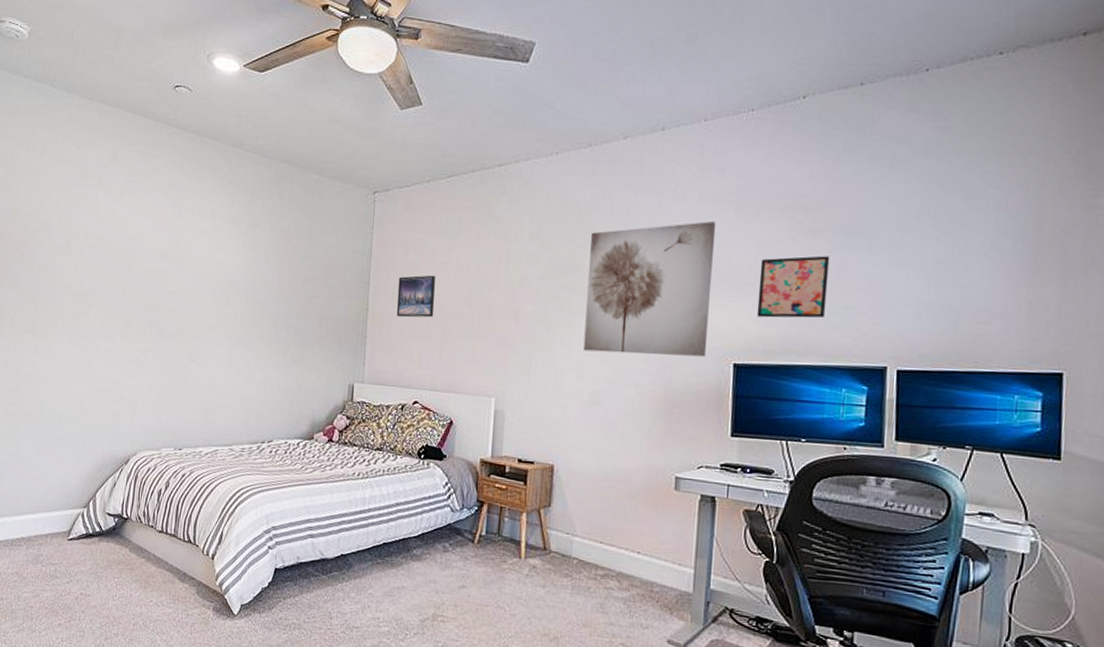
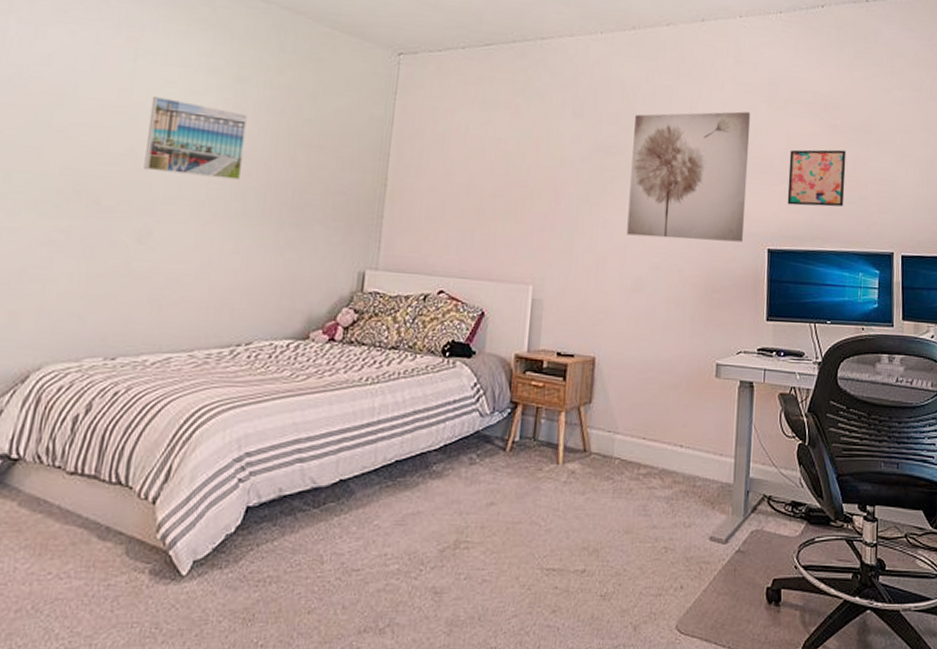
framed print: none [191,244,260,309] -> present [144,95,247,180]
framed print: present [396,275,436,318] -> none [421,149,470,196]

